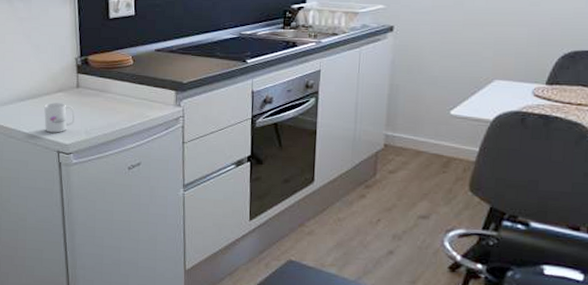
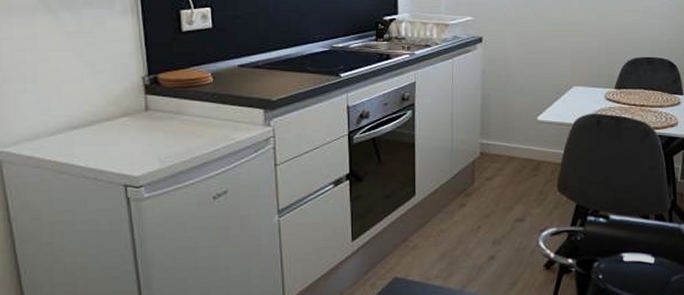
mug: present [44,102,75,133] -> none [105,129,144,164]

